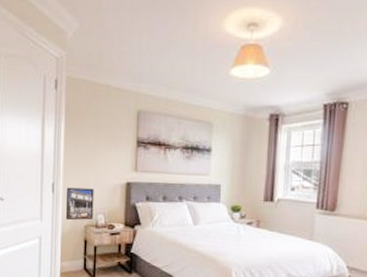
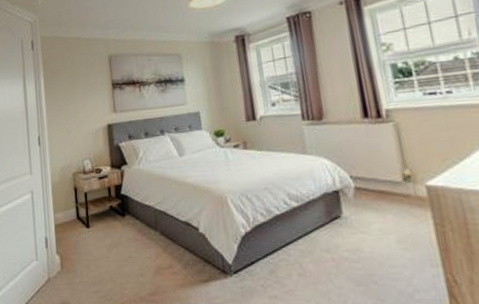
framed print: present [65,187,94,221] -> none [52,136,80,171]

